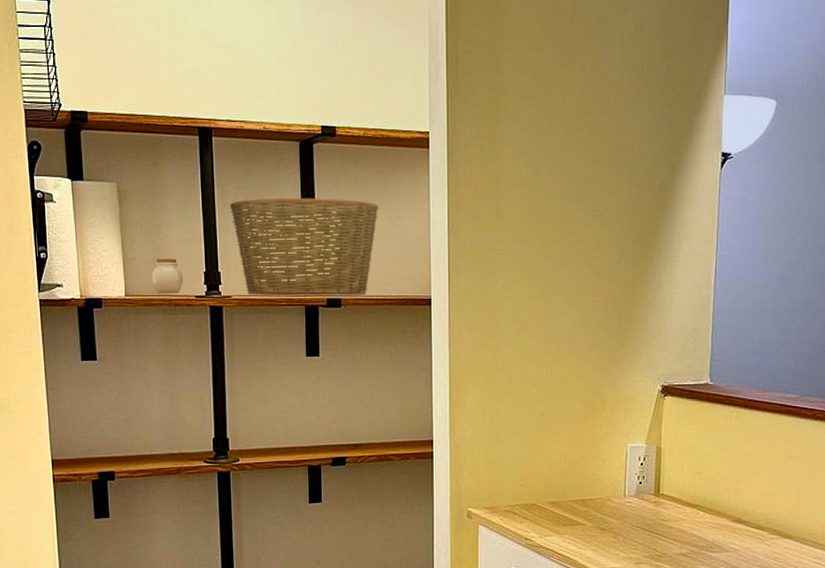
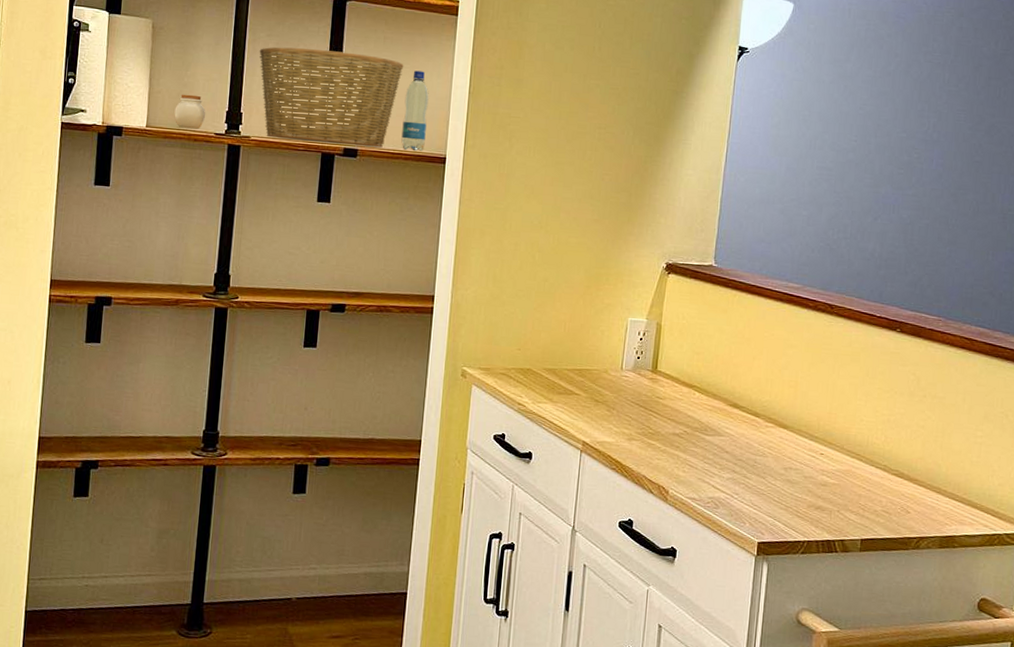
bottle: none [383,211,408,296] -> present [401,70,429,152]

